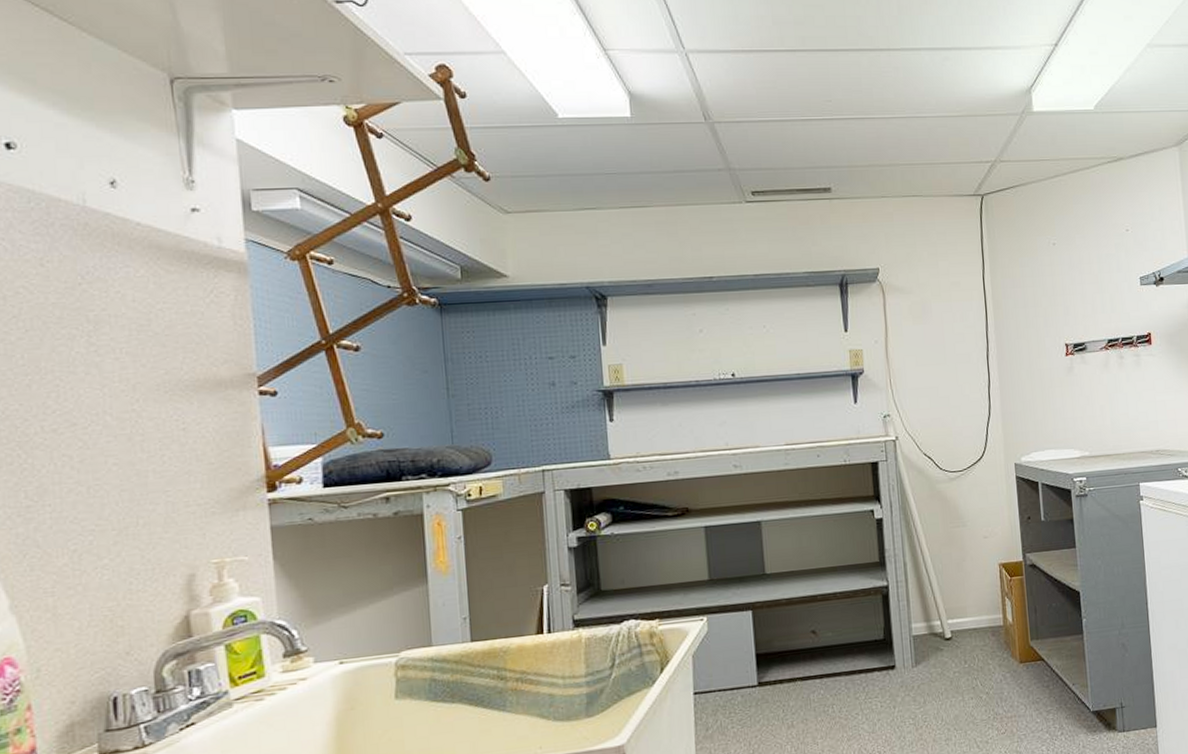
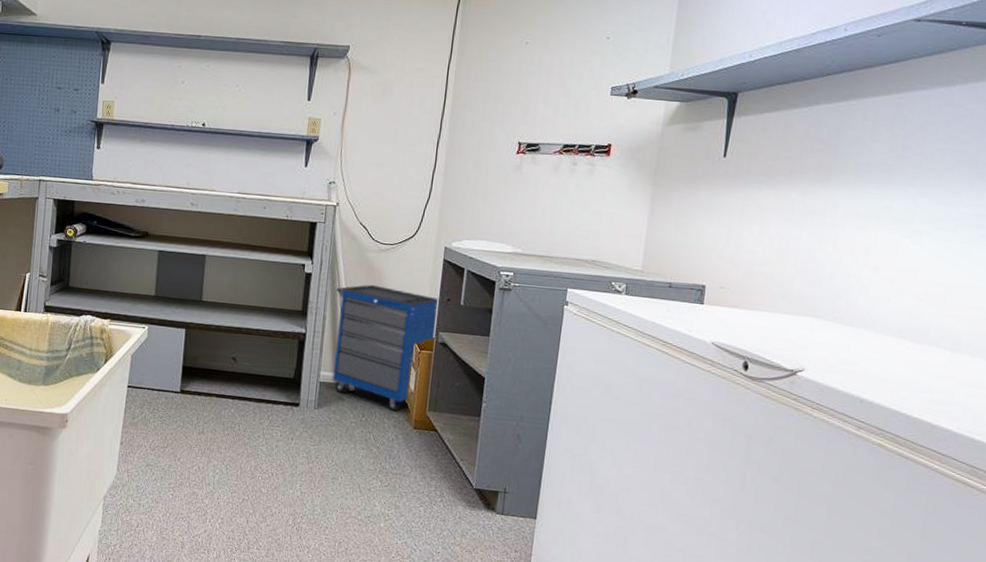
cabinet: none [912,517,1023,650] -> present [332,284,440,412]

